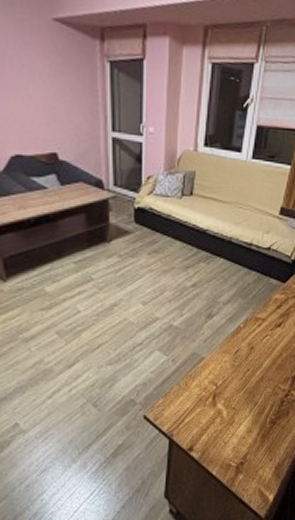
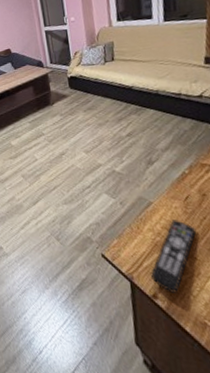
remote control: none [191,373,239,443] -> present [151,220,197,293]

